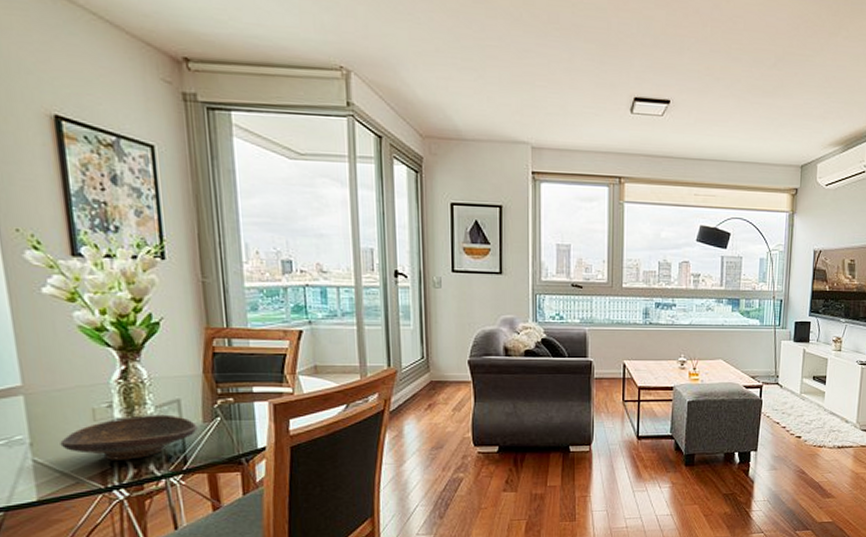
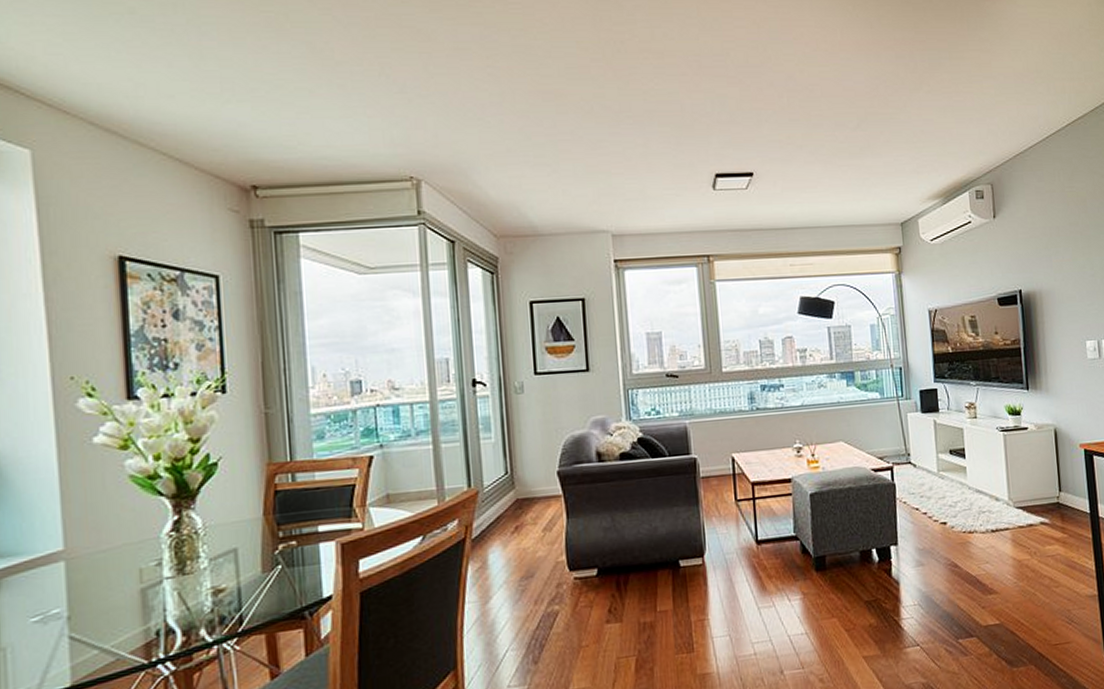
decorative bowl: present [60,414,198,460] -> none [101,567,256,629]

